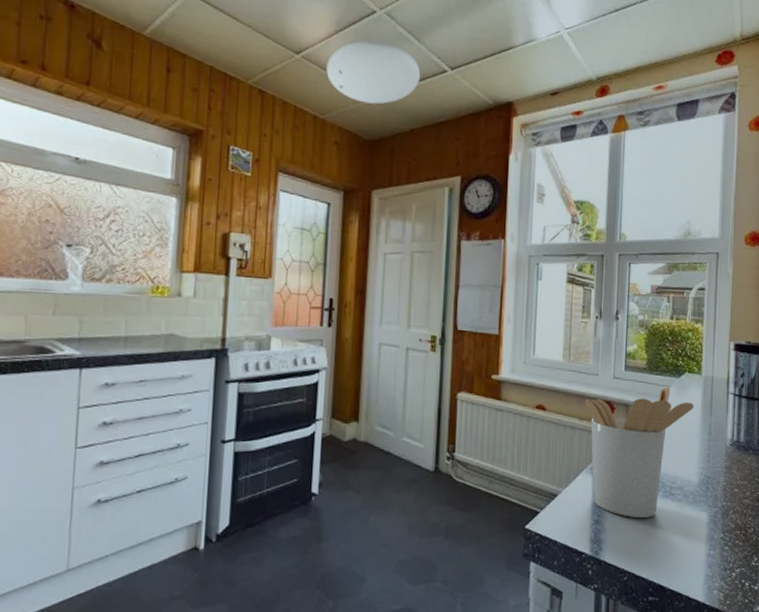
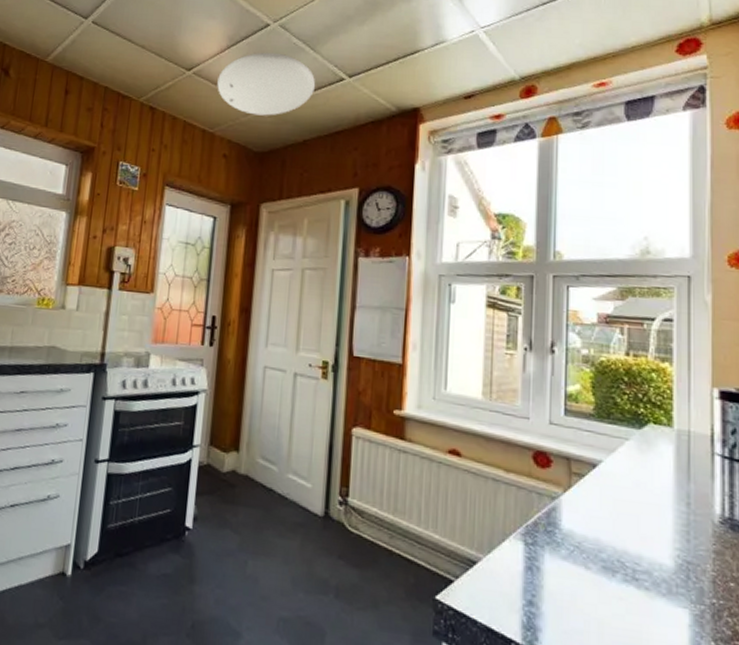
utensil holder: present [584,386,695,518] -> none [511,439,664,607]

